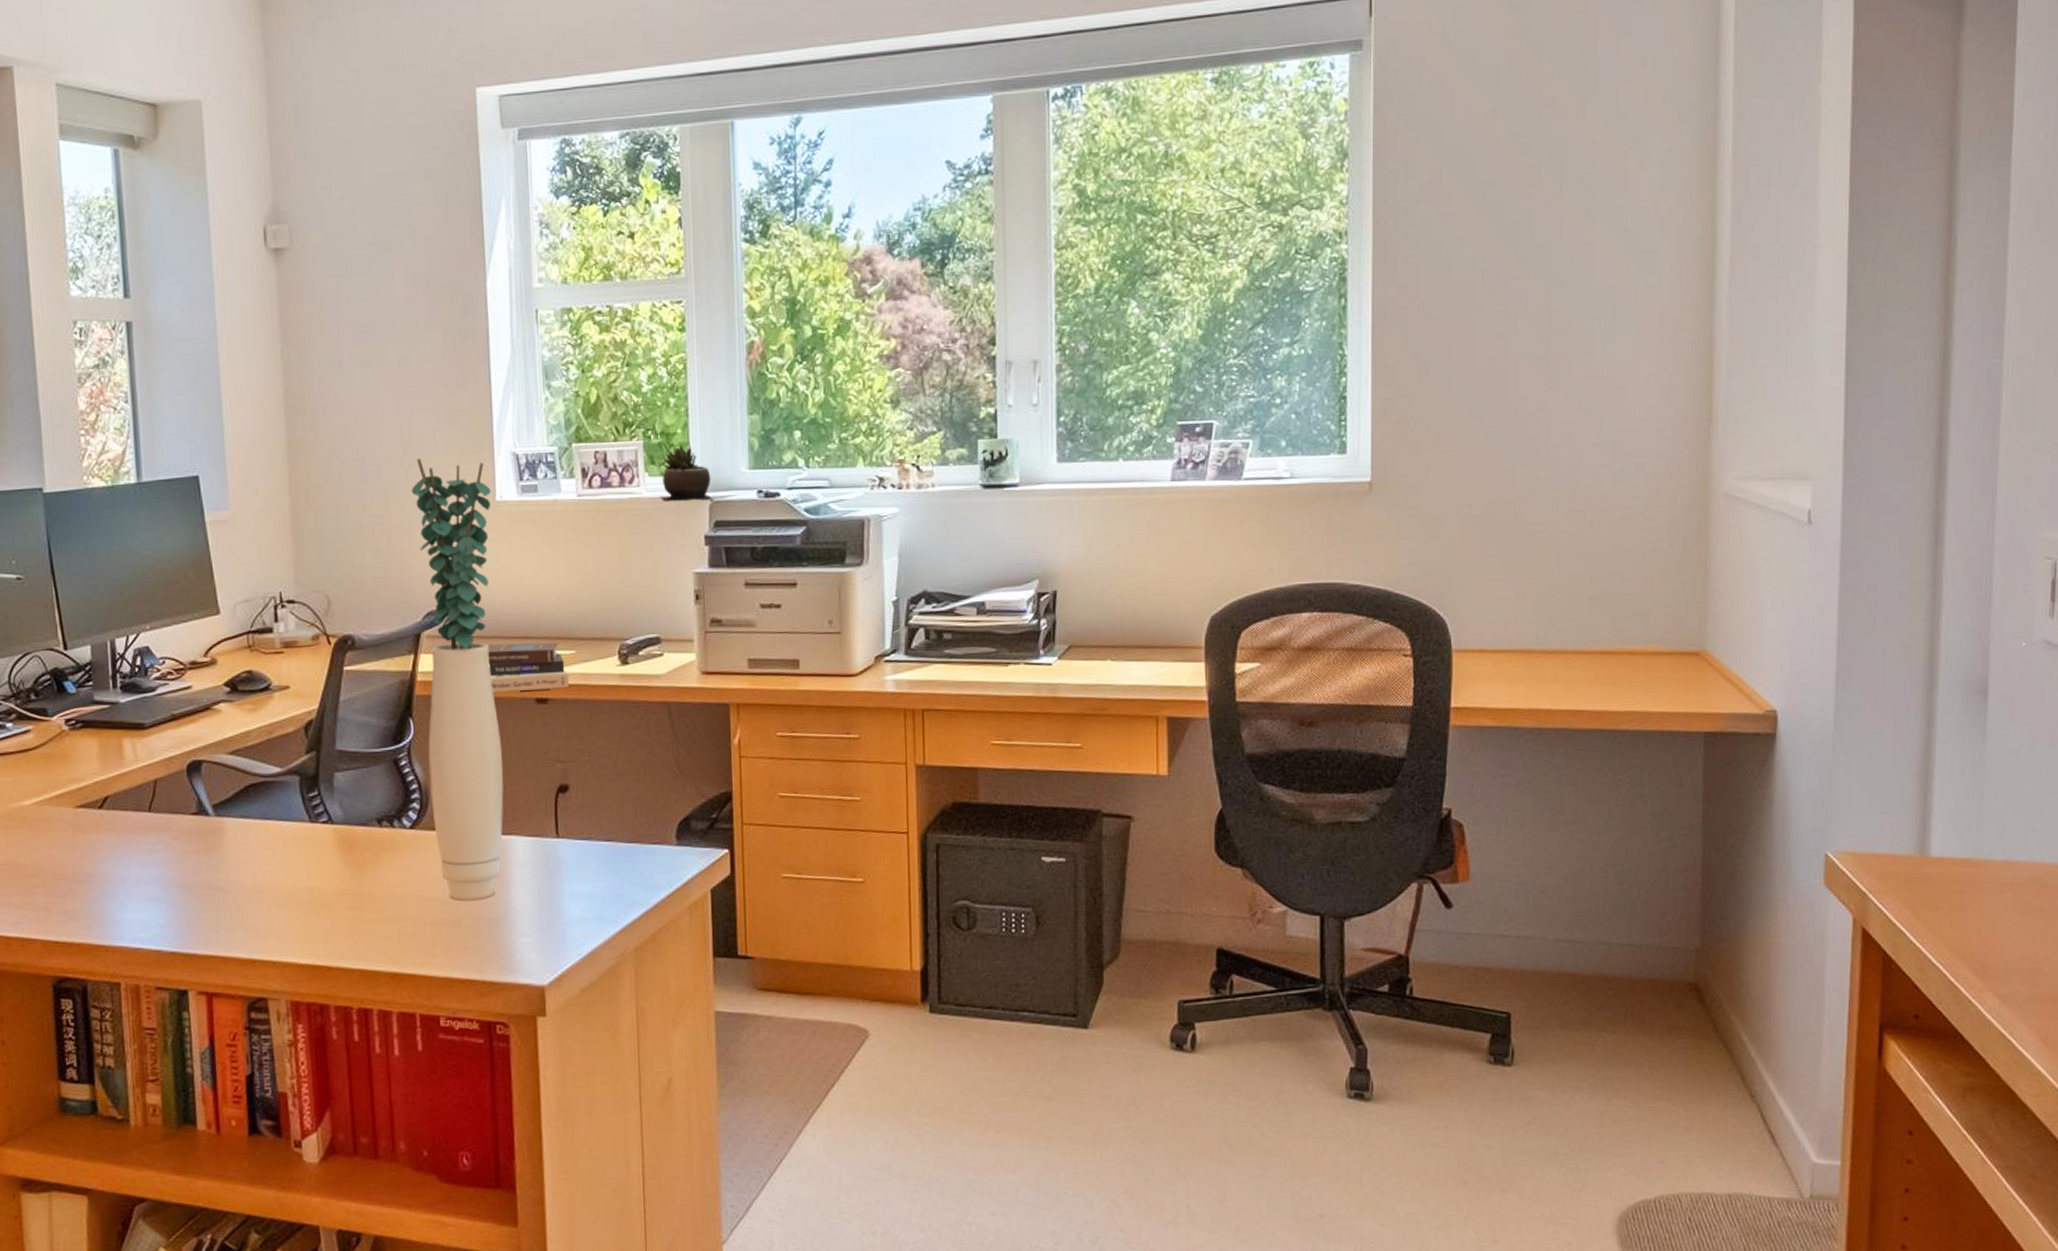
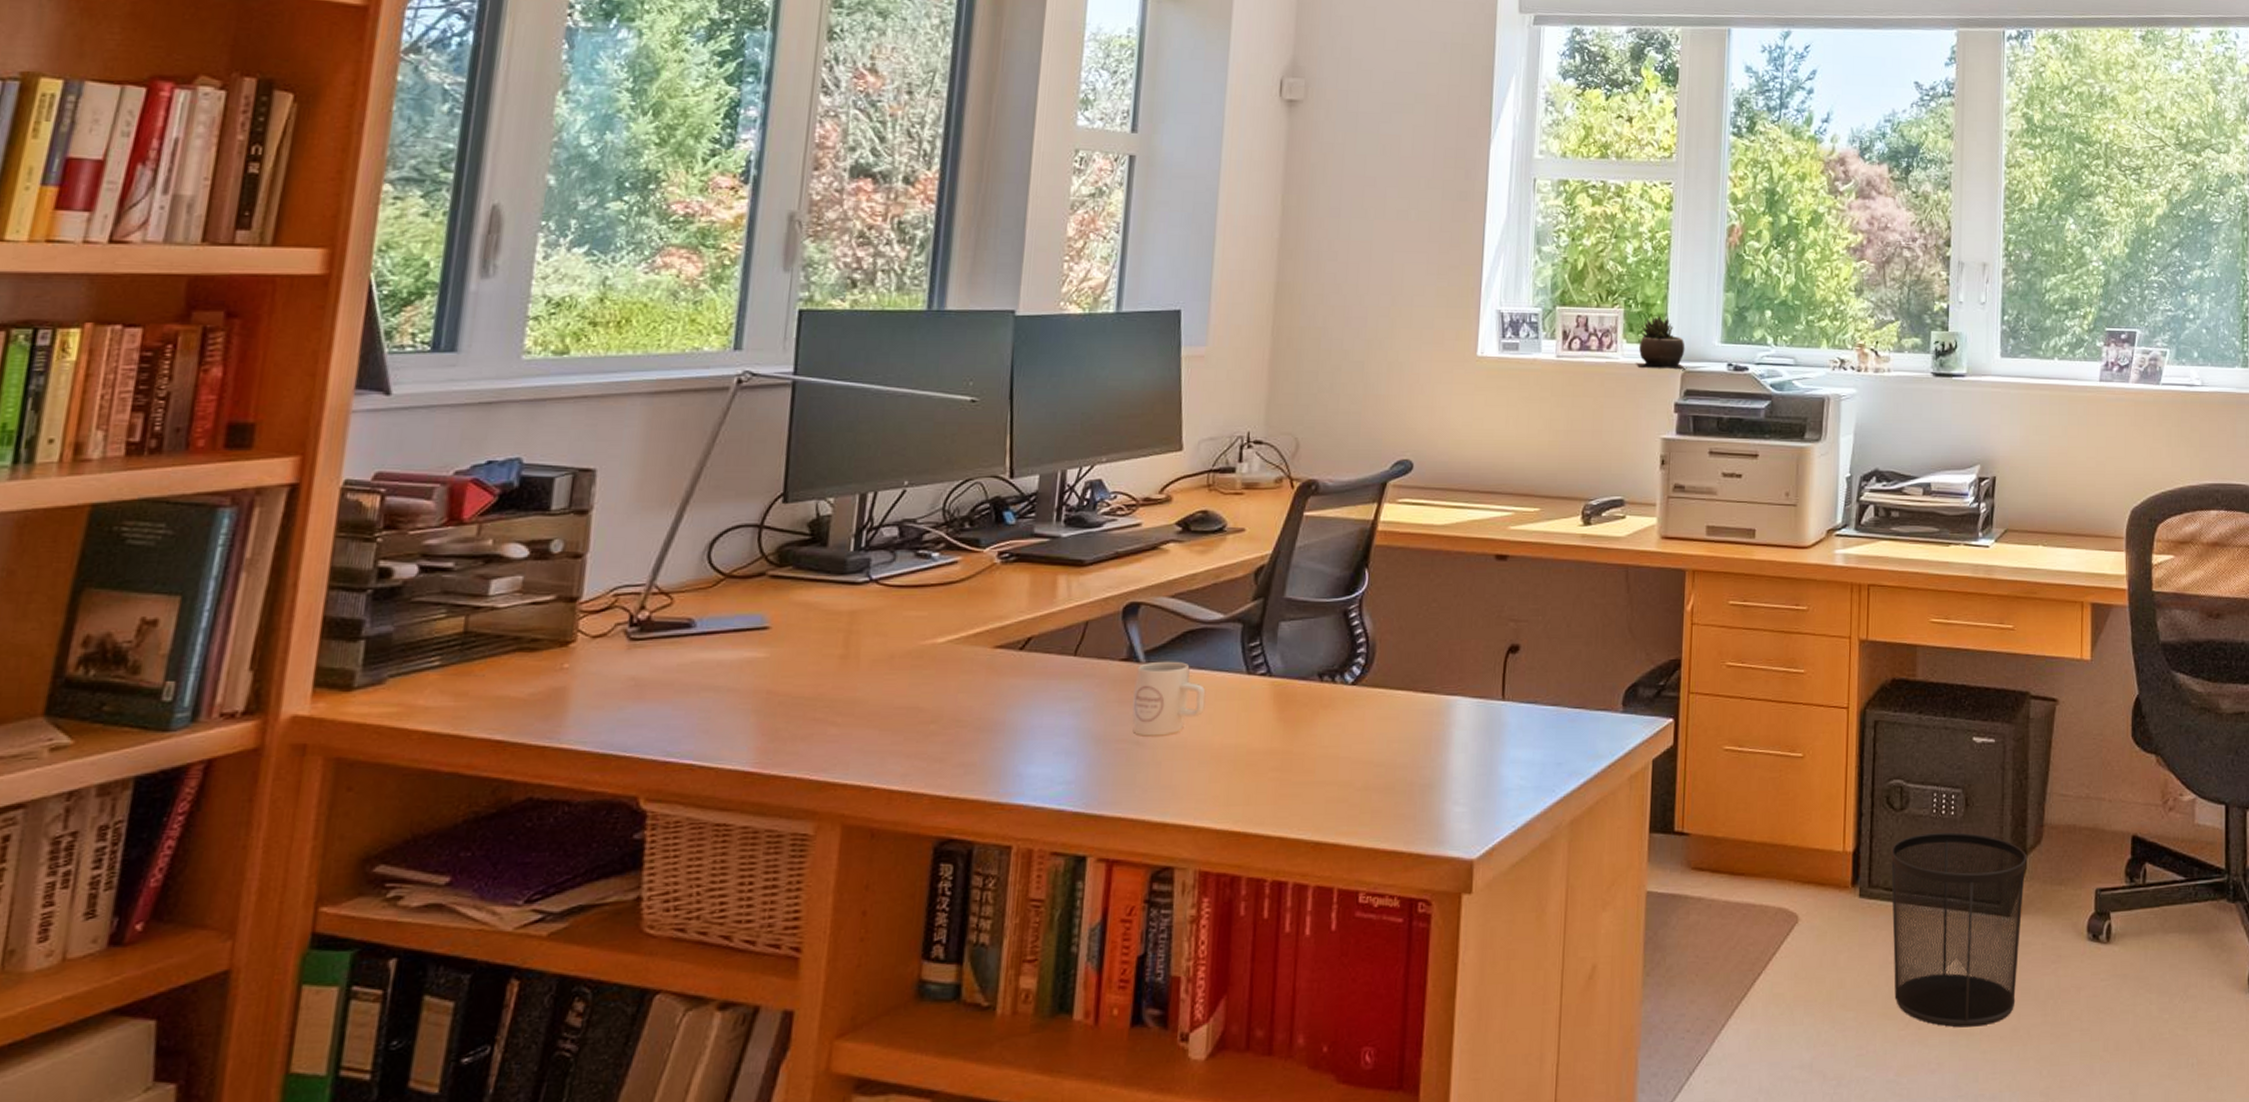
mug: none [207,813,275,884] -> present [1132,661,1206,738]
vase: present [411,459,504,902] -> none [1377,310,1473,765]
books: present [488,642,570,693] -> none [1451,497,1531,547]
waste bin: none [959,949,1105,1132] -> present [1890,832,2028,1027]

